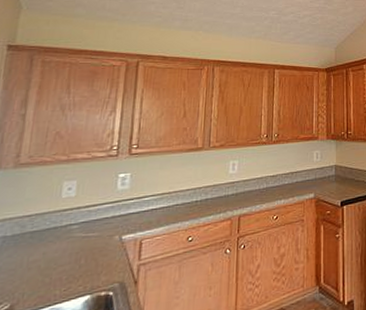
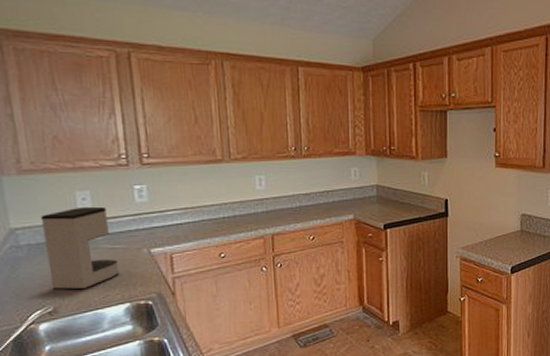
coffee maker: none [15,195,88,285] -> present [40,206,120,290]

